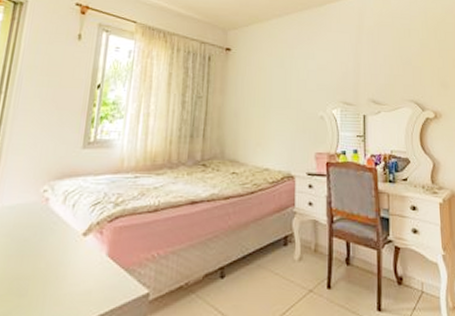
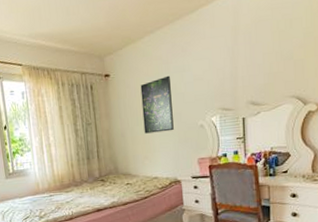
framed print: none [260,60,293,118] -> present [140,75,174,134]

